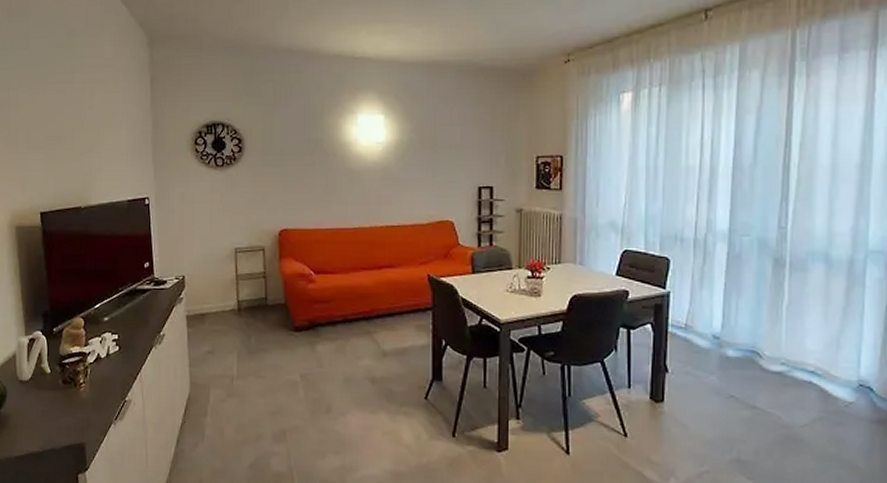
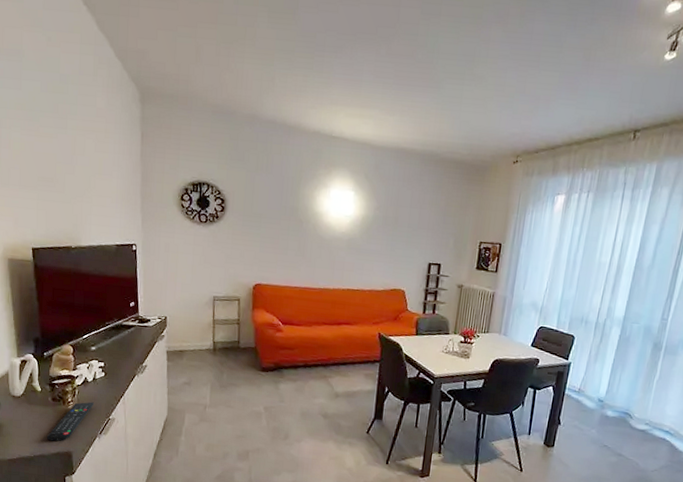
remote control: none [56,382,108,432] -> present [46,402,94,442]

